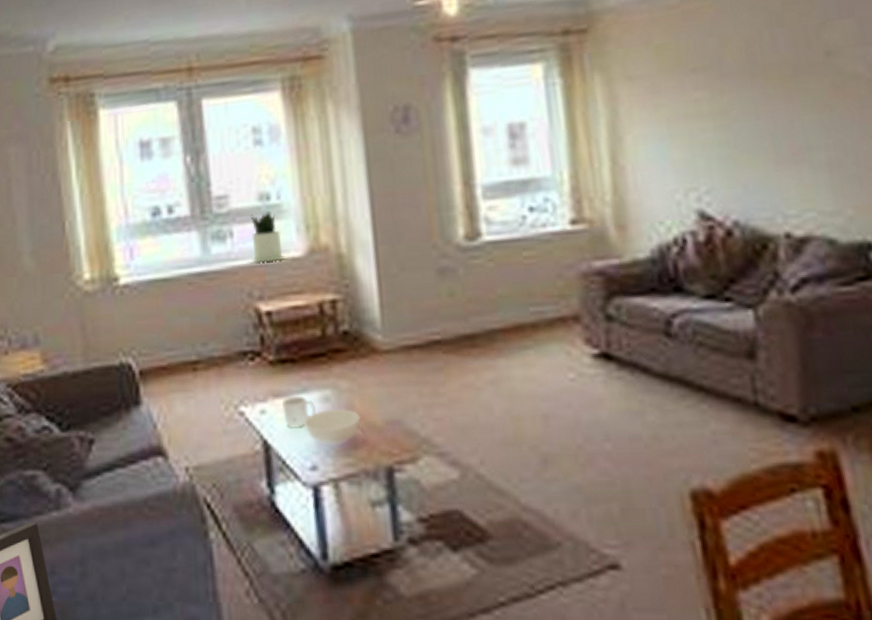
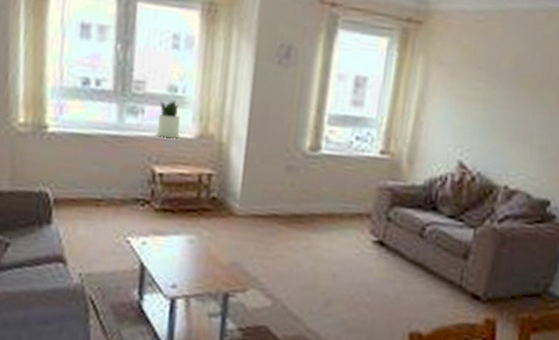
mug: present [281,395,316,428] -> none [158,235,183,258]
bowl: present [303,409,361,446] -> none [172,248,213,274]

